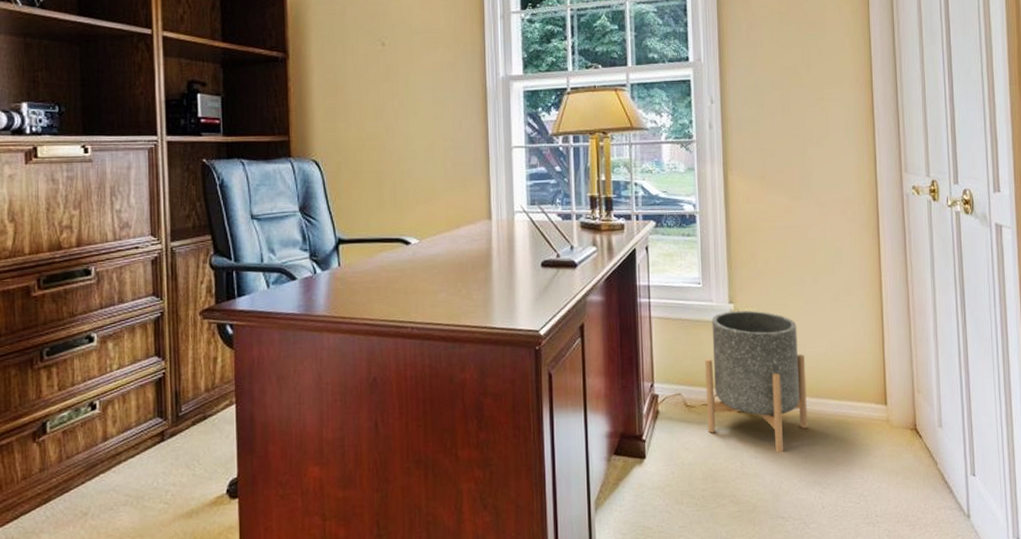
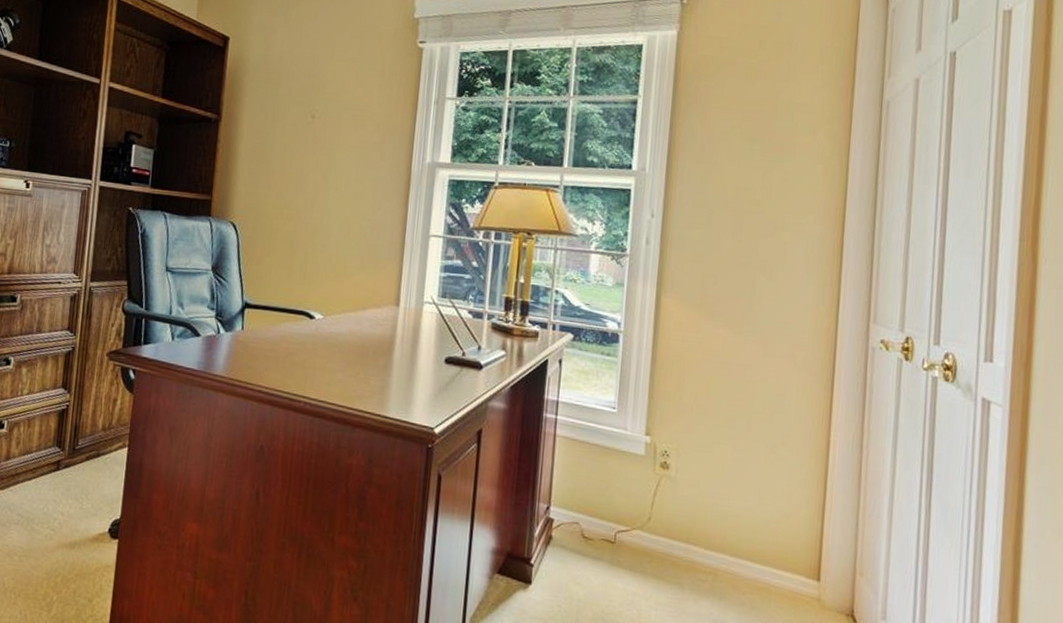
planter: present [705,310,808,453] -> none [604,443,727,610]

